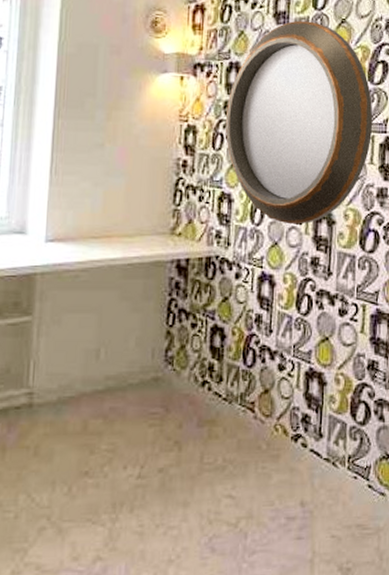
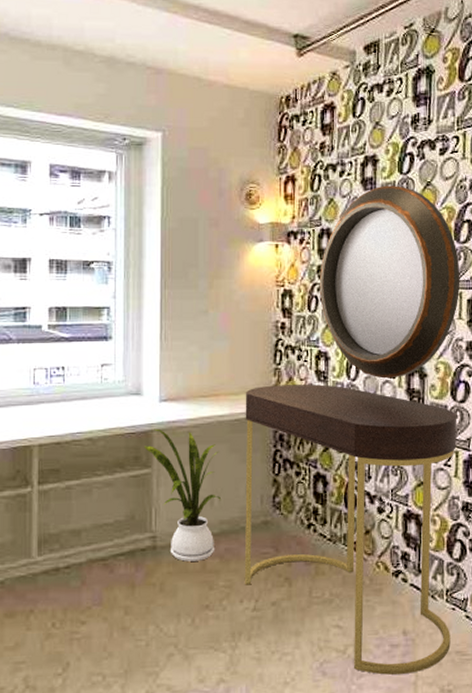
house plant: none [26,271,109,422] -> present [145,428,221,562]
console table: none [129,227,366,551] -> present [244,384,457,675]

